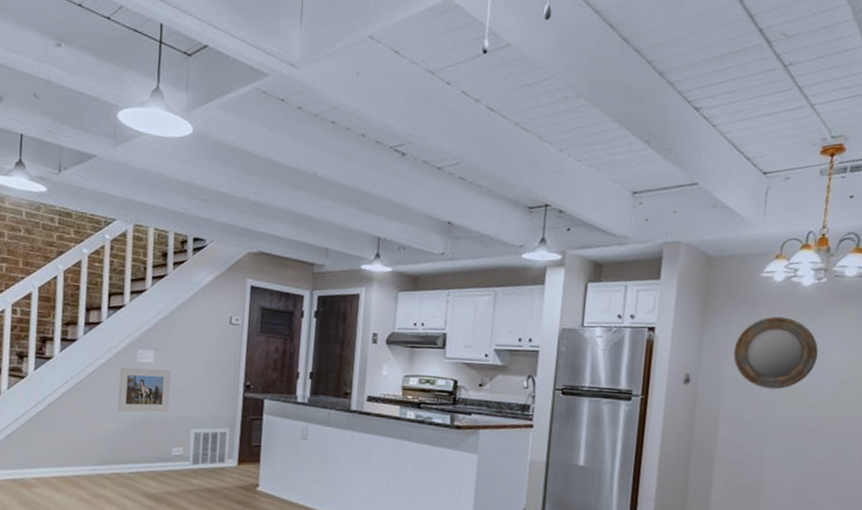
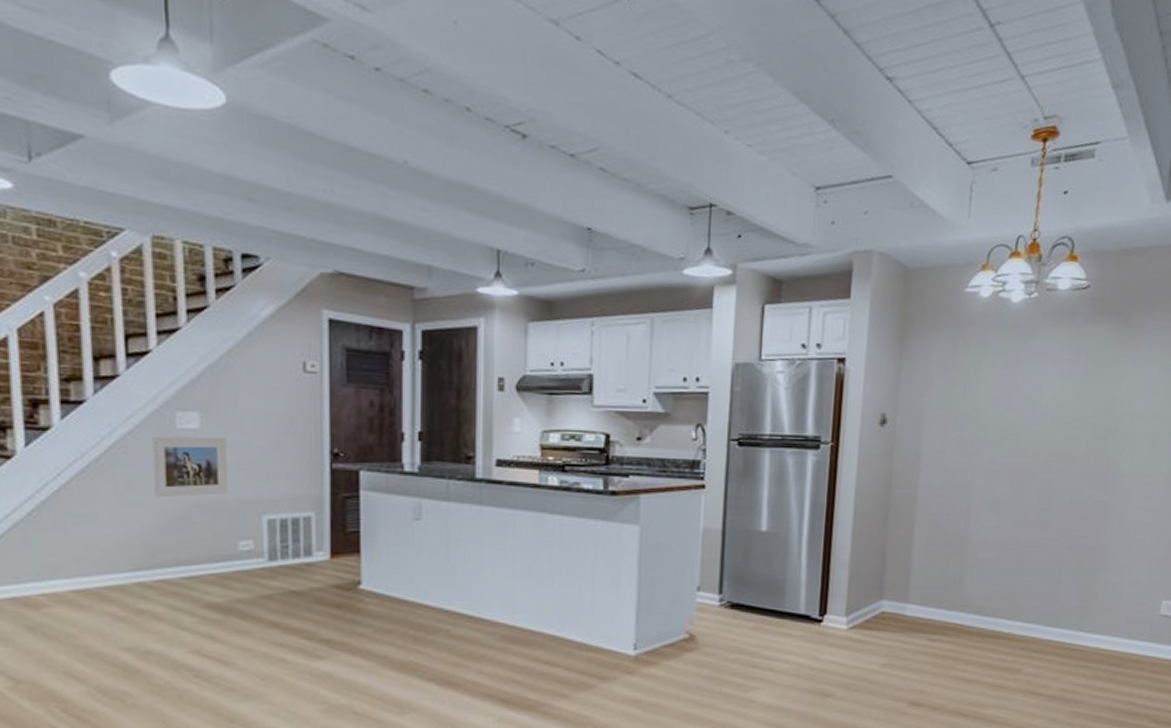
home mirror: present [733,316,818,390] -> none [935,340,1028,428]

